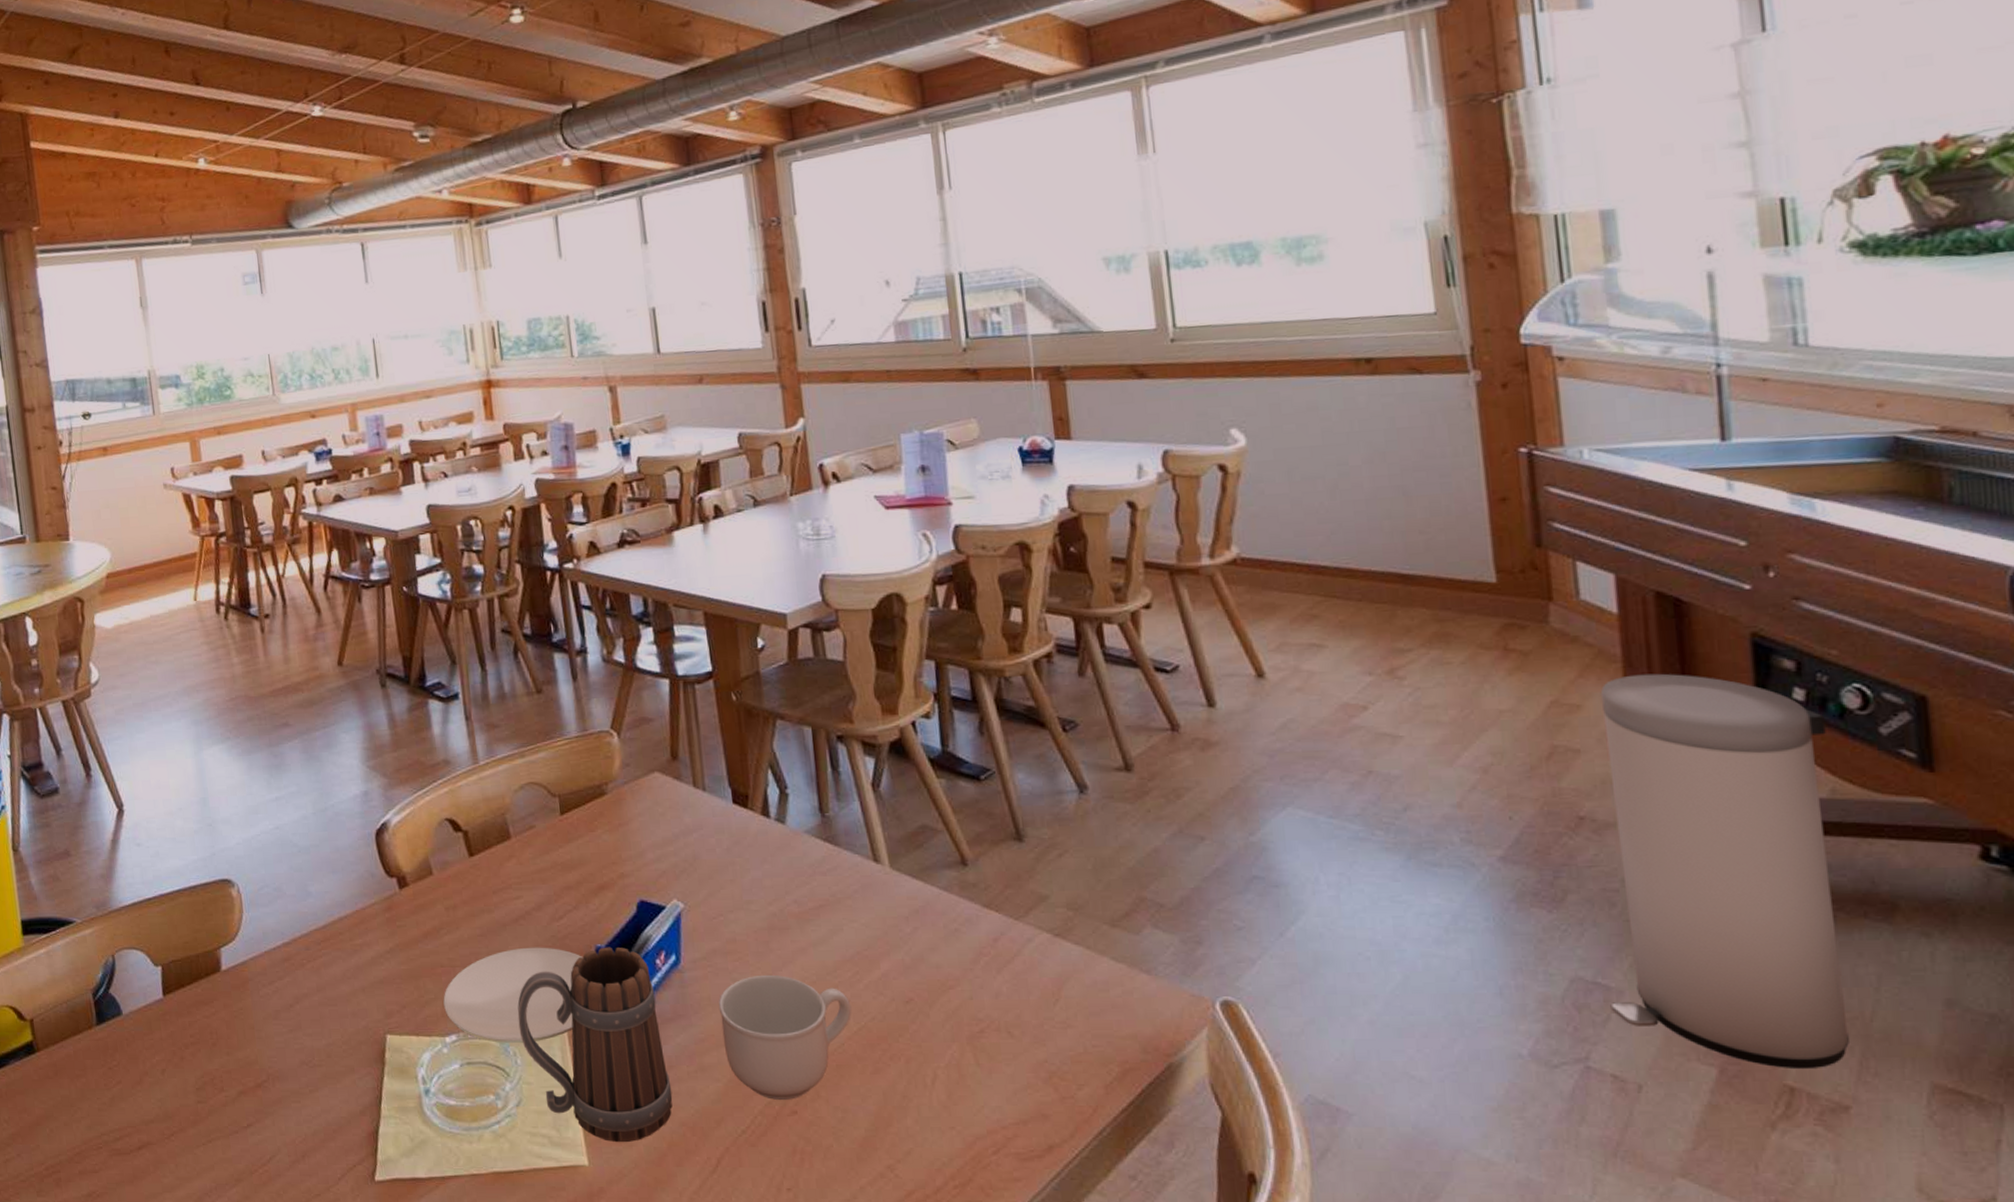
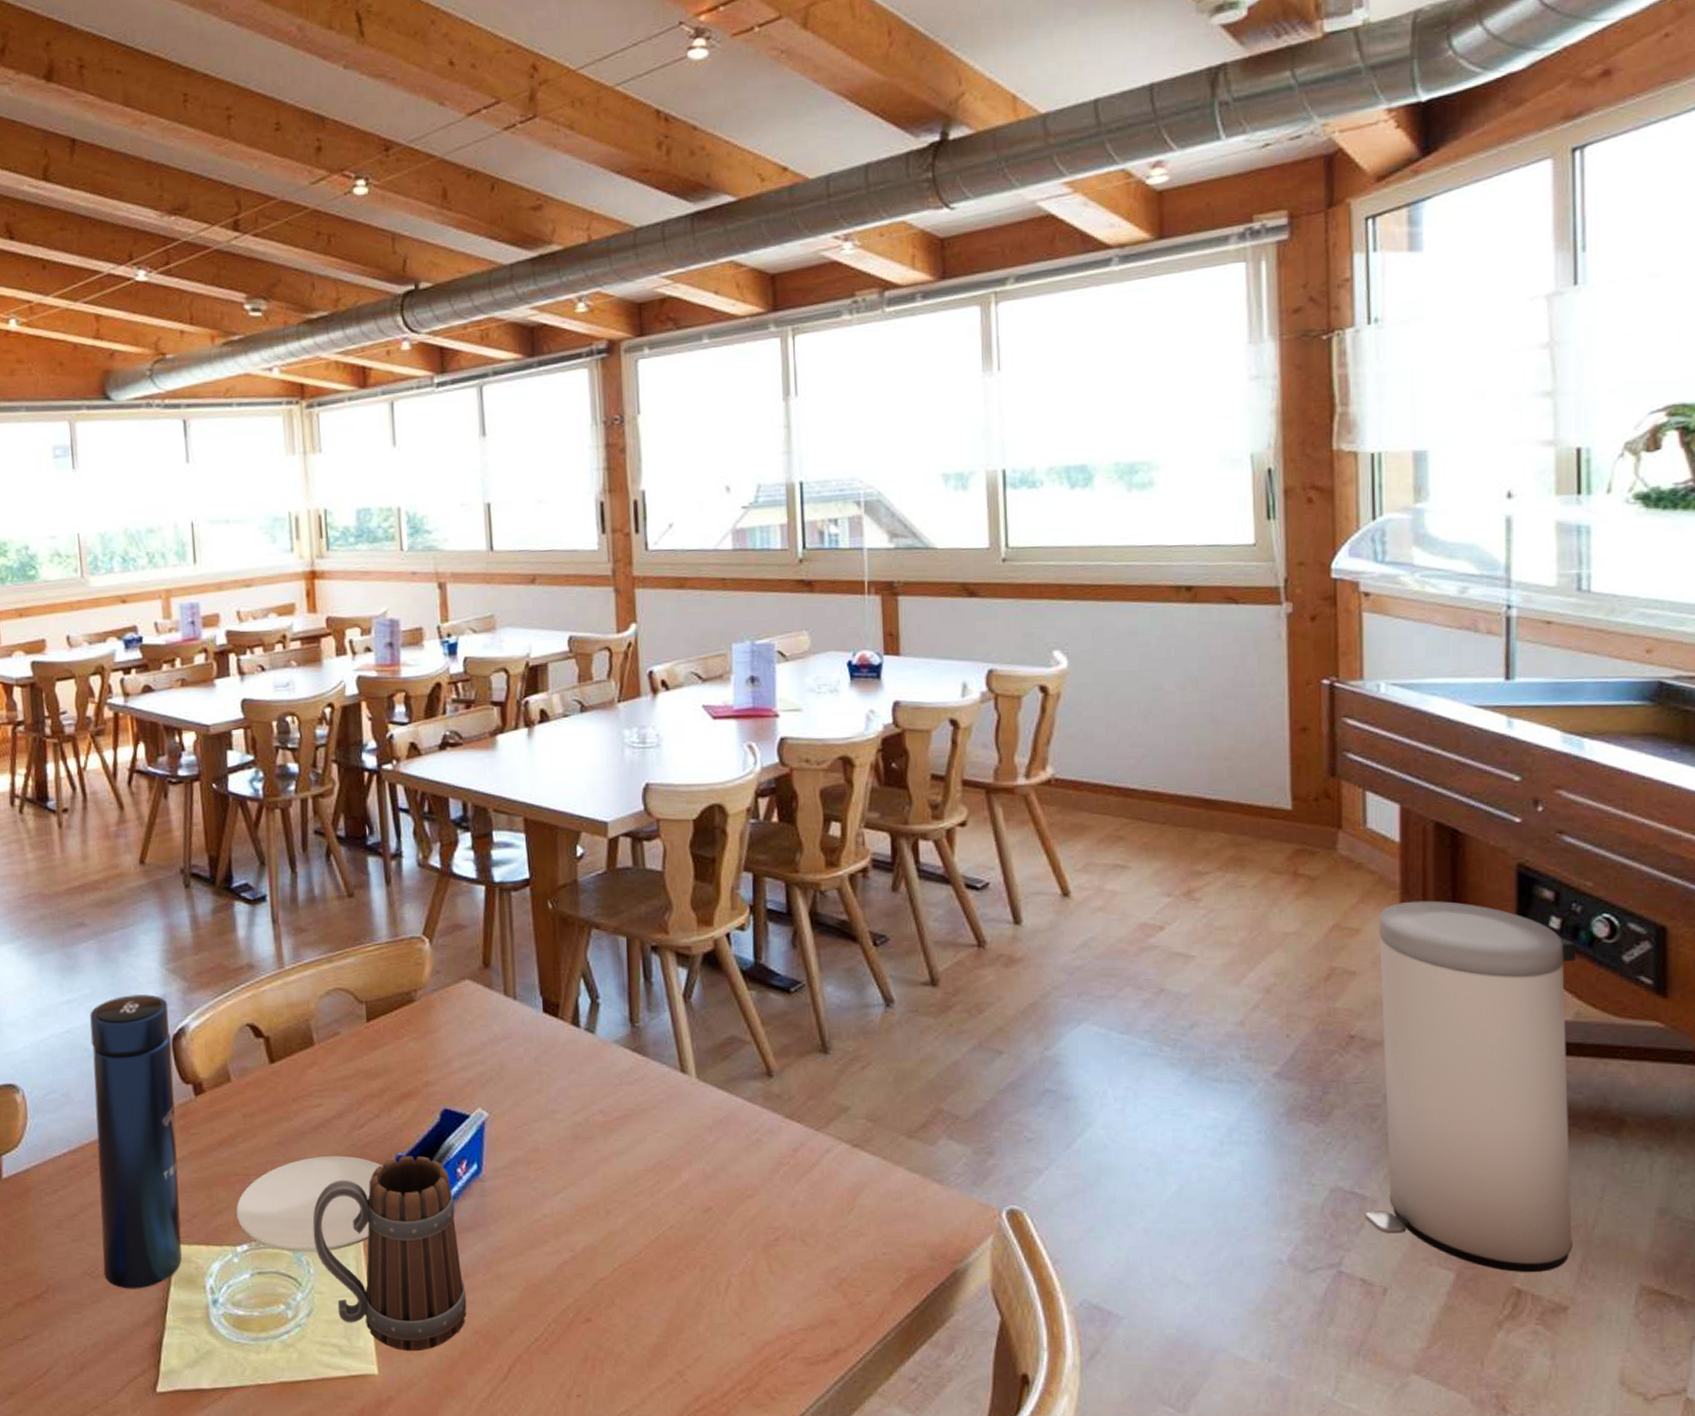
thermos: none [297,791,394,1079] -> present [90,994,182,1289]
teacup: present [718,974,852,1100] -> none [517,1183,651,1307]

